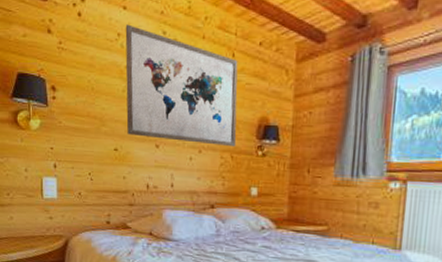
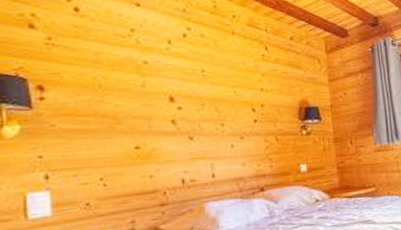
wall art: present [125,24,238,148] -> none [140,20,280,131]

